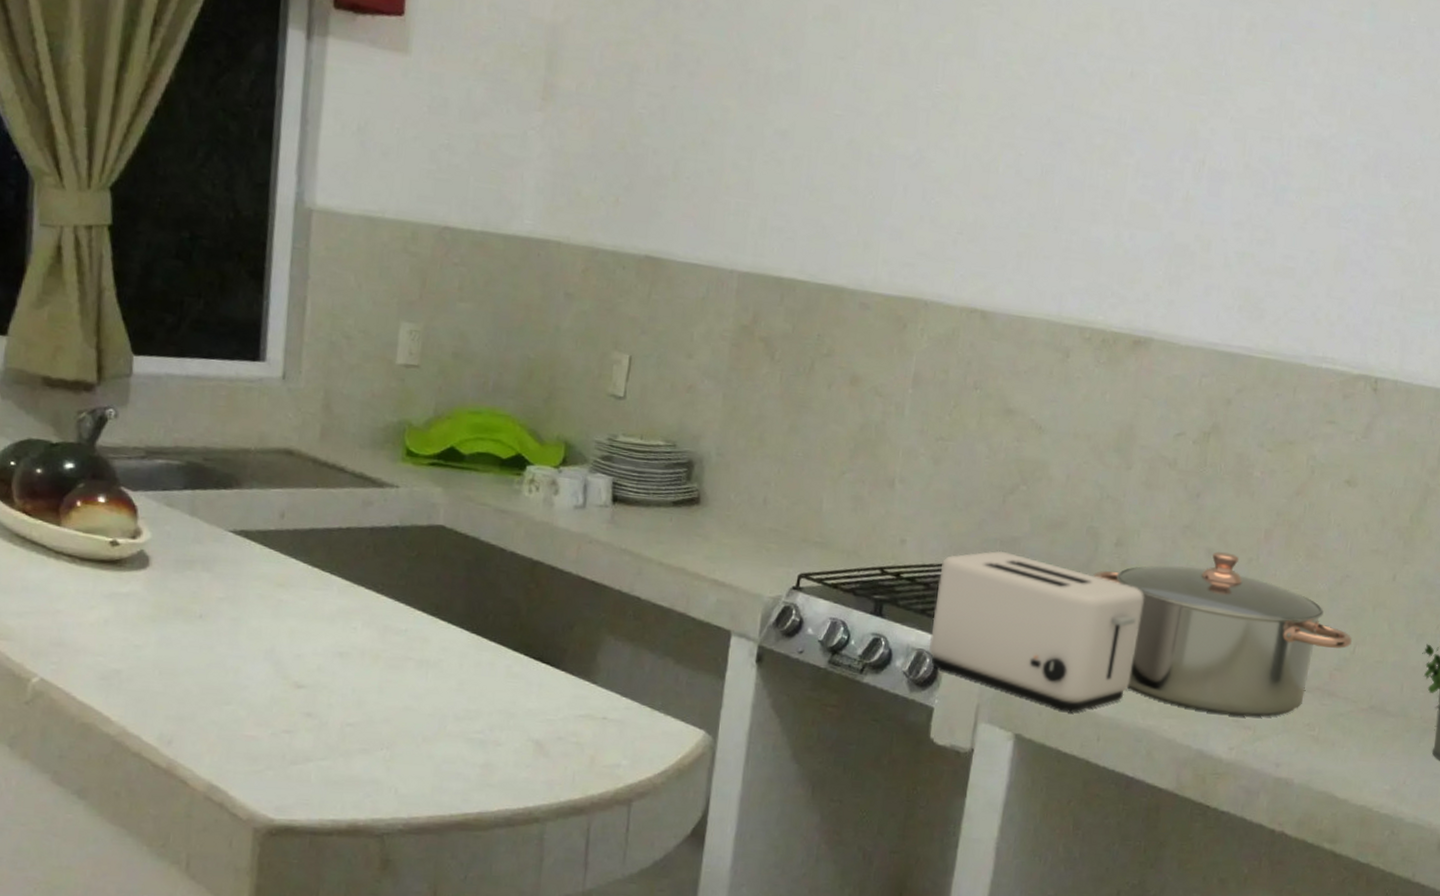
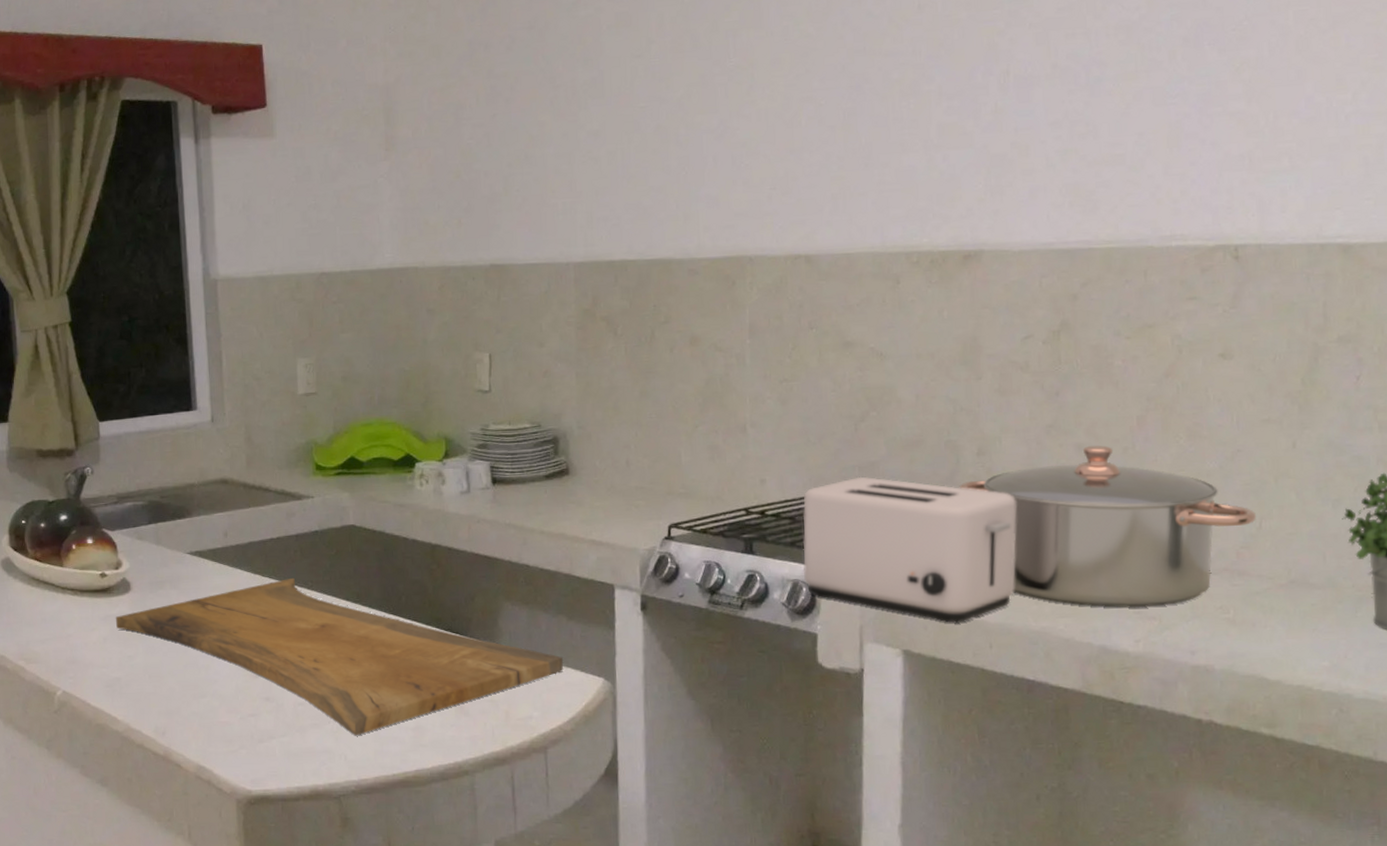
cutting board: none [123,577,664,767] -> present [115,577,564,735]

